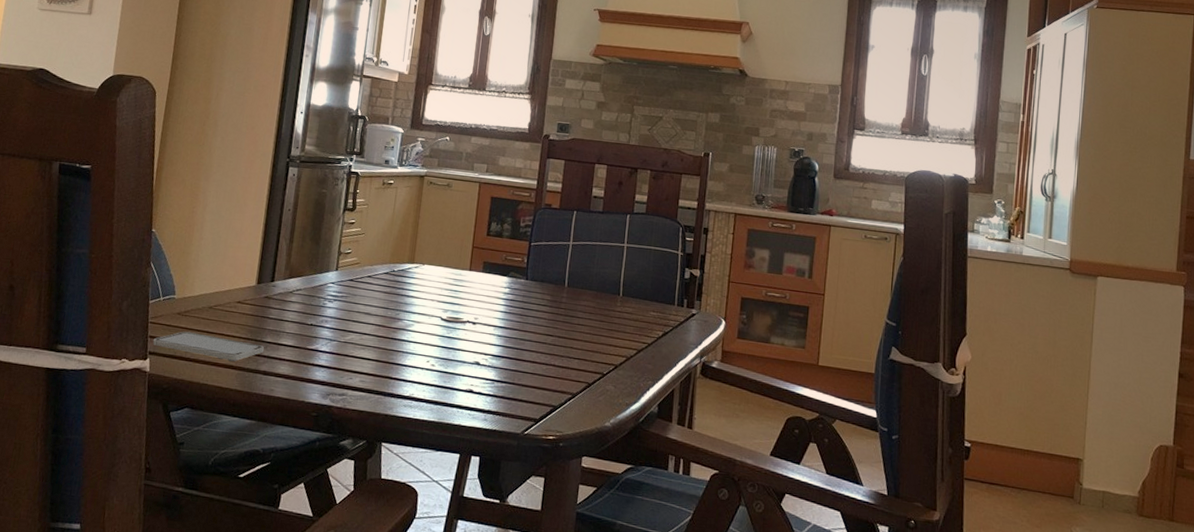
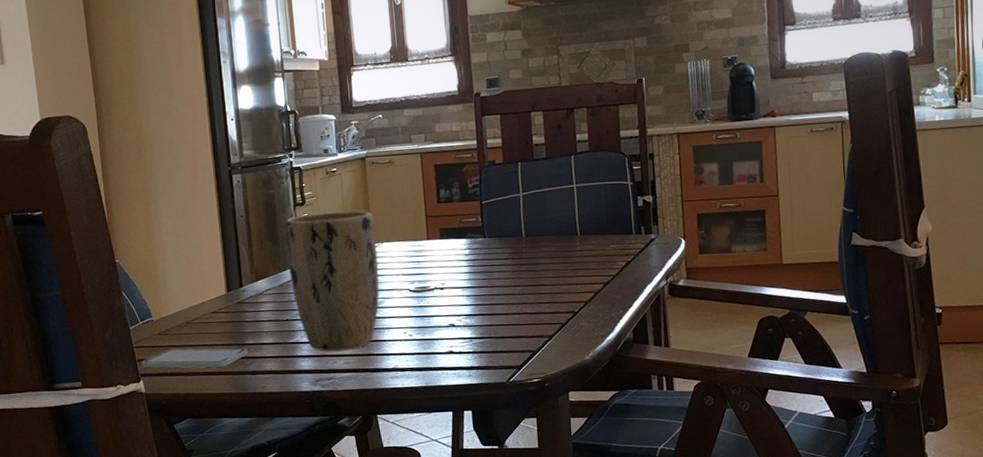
plant pot: none [323,221,420,368] -> present [285,211,379,351]

